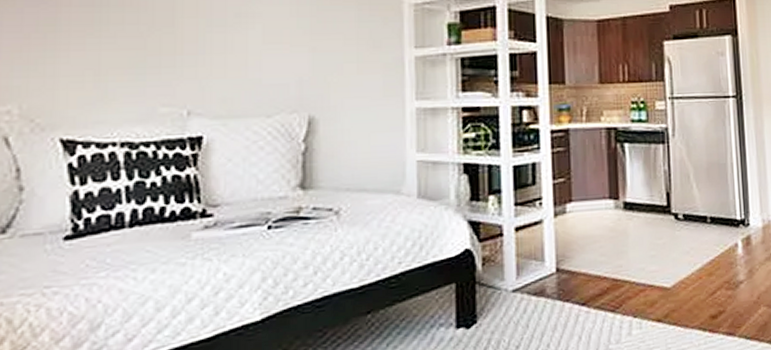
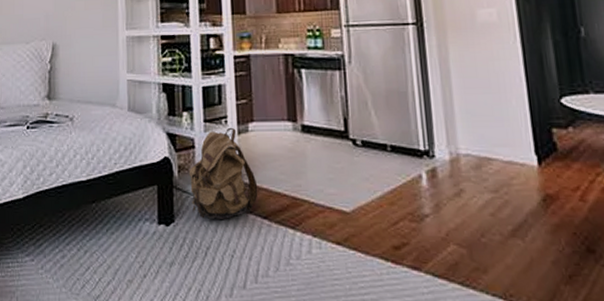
backpack: none [496,209,576,315] -> present [190,127,258,219]

